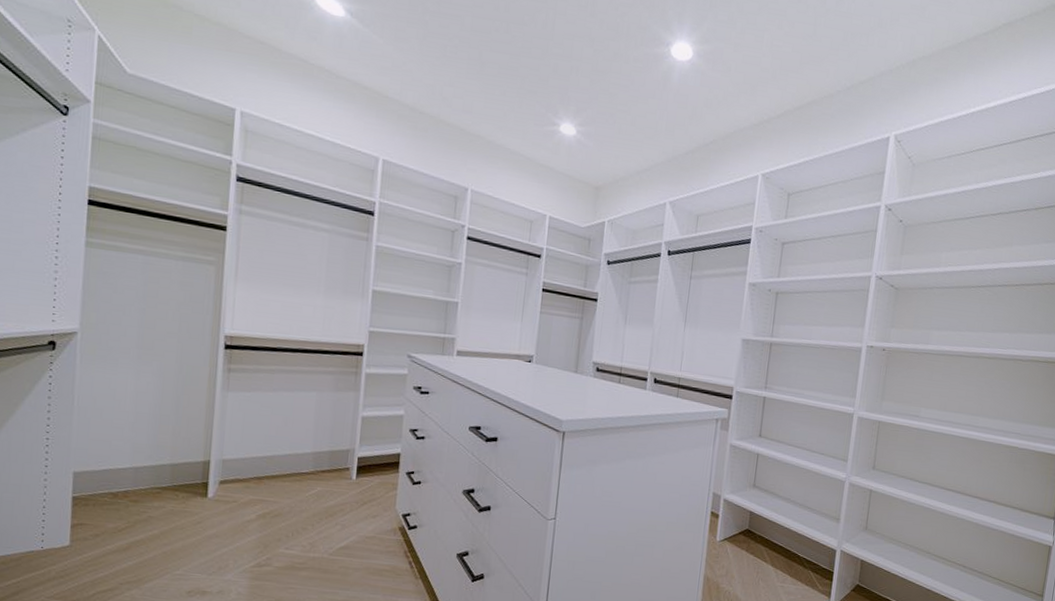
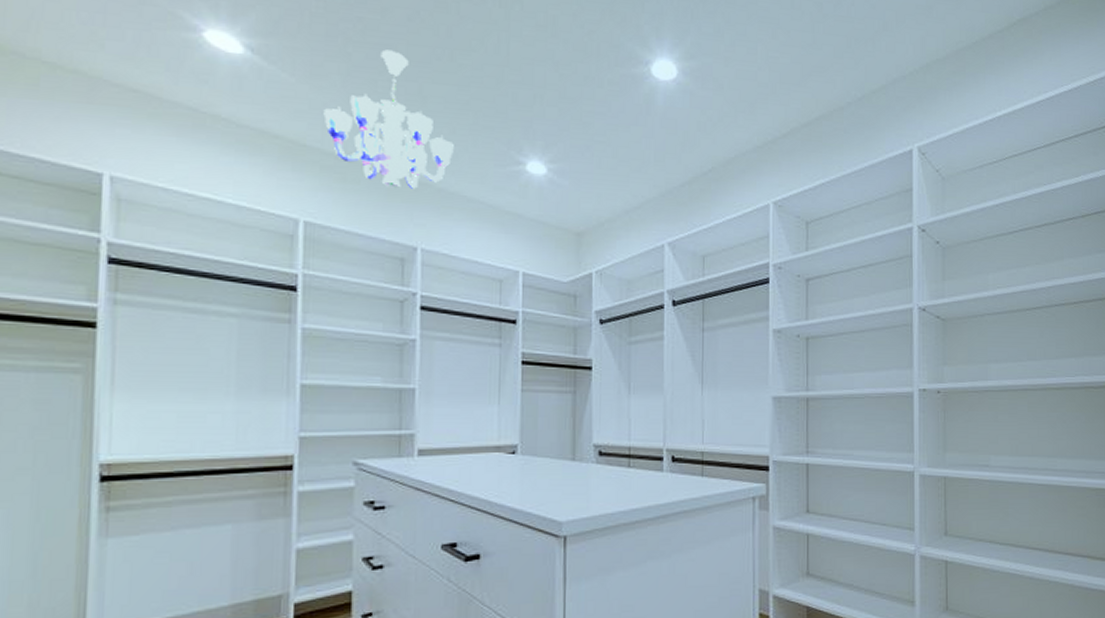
chandelier: none [403,19,504,140] -> present [323,49,454,189]

